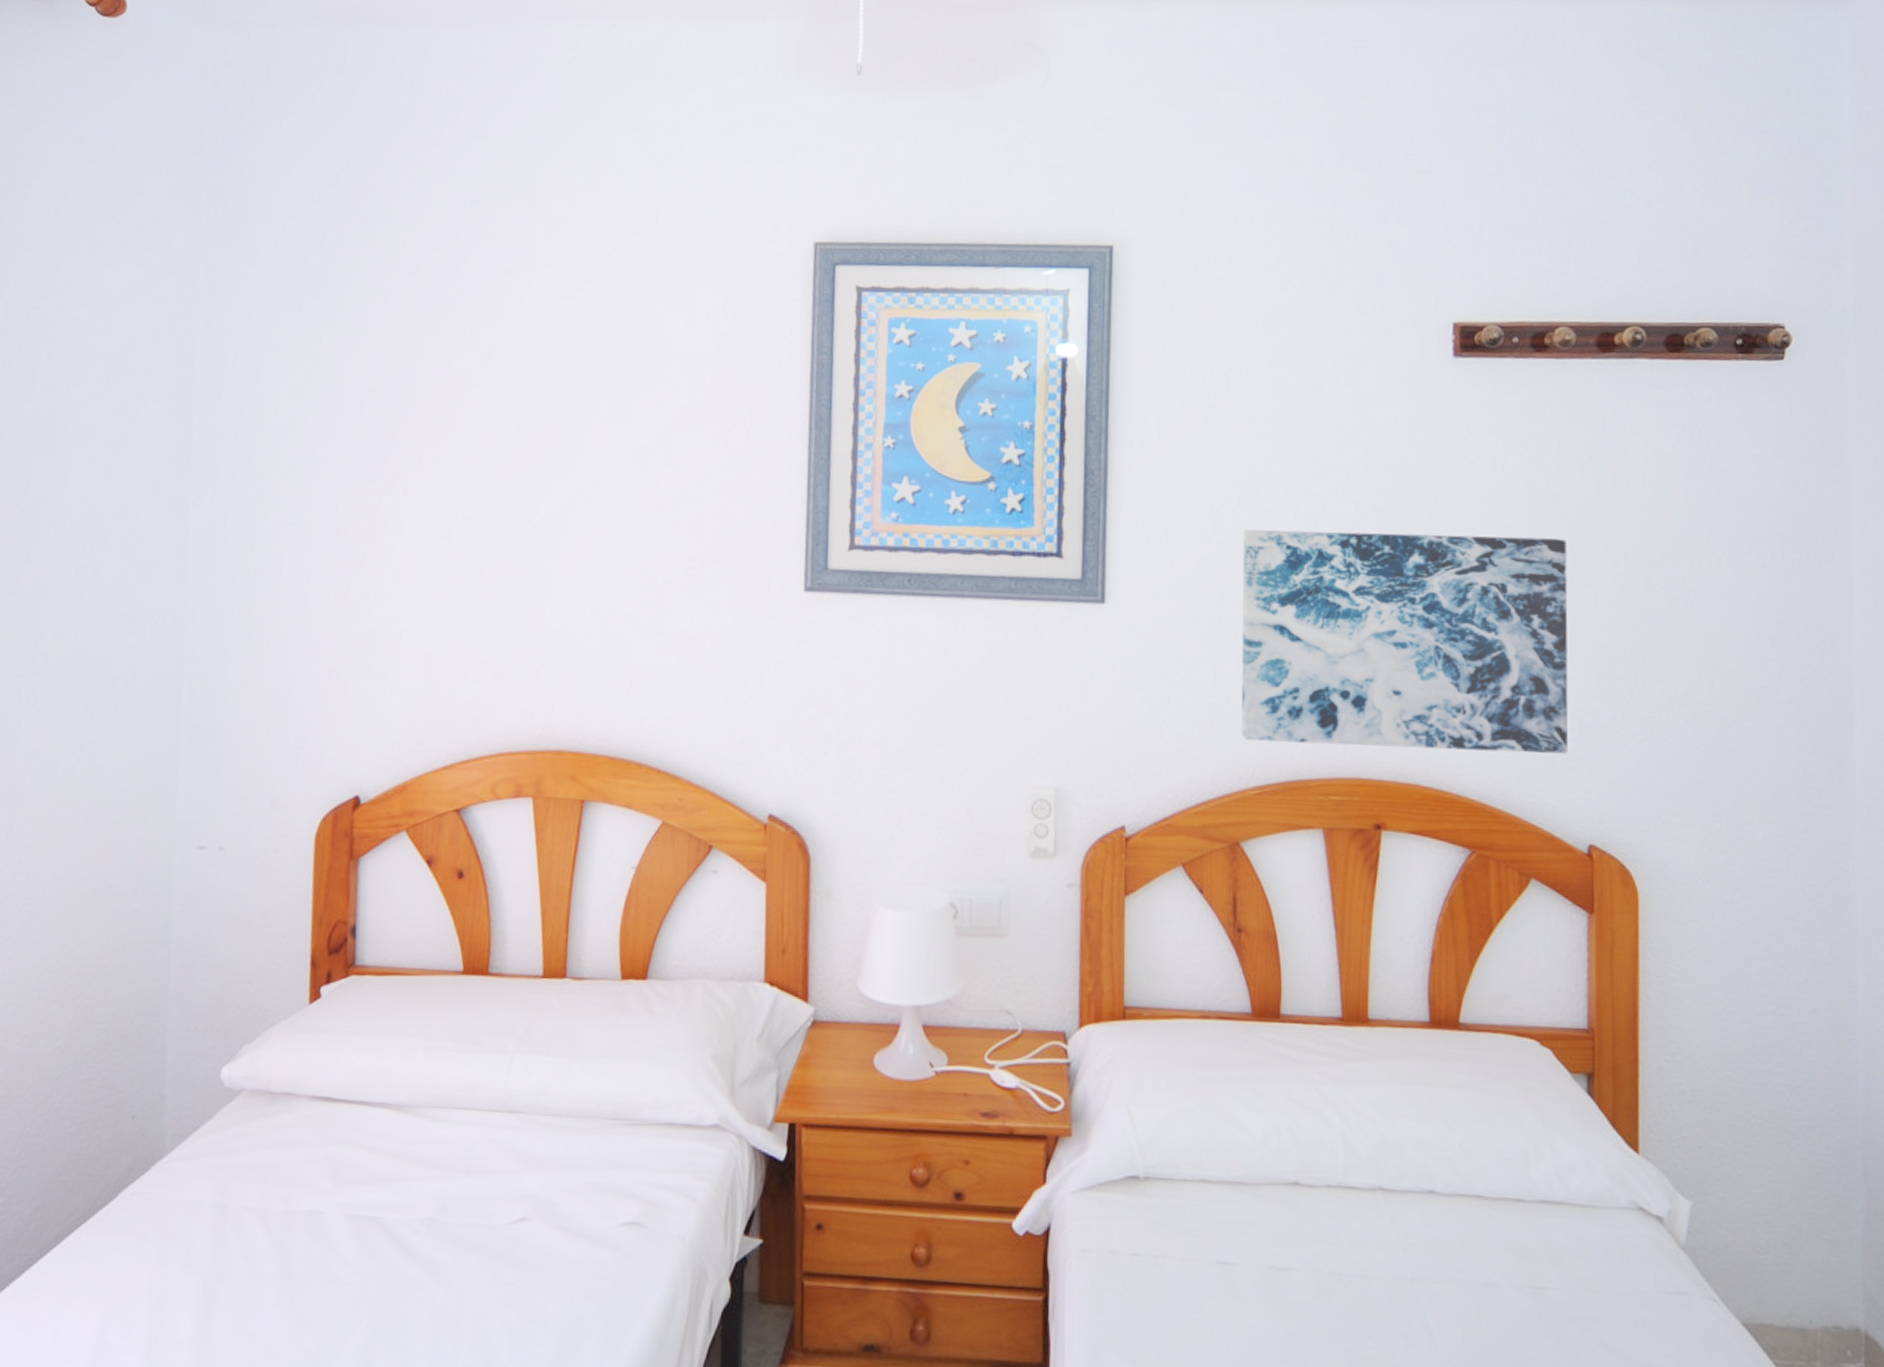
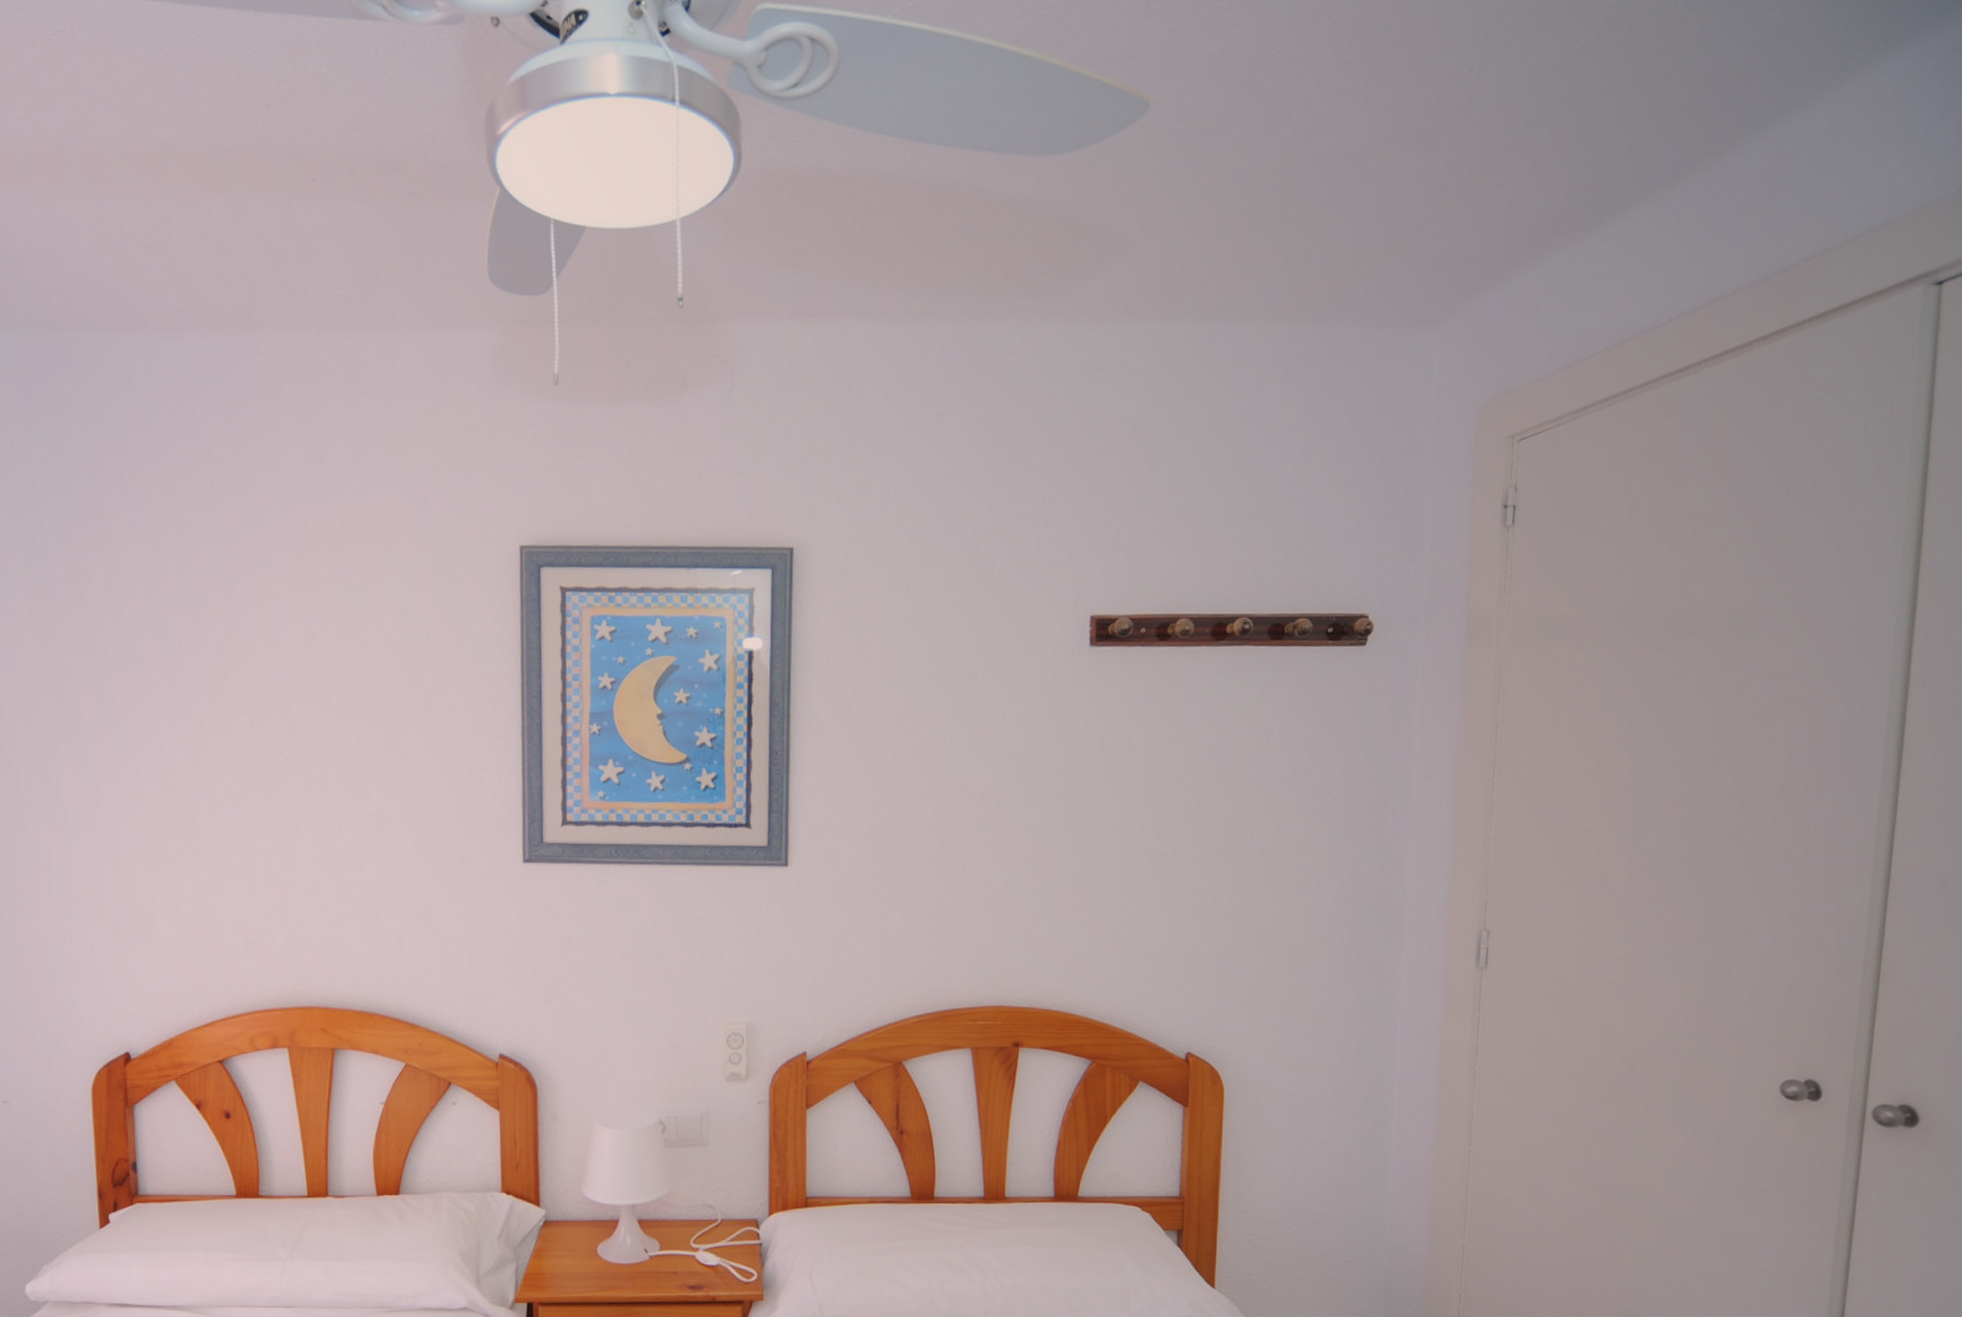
wall art: present [1241,529,1569,754] -> none [904,800,1179,981]

